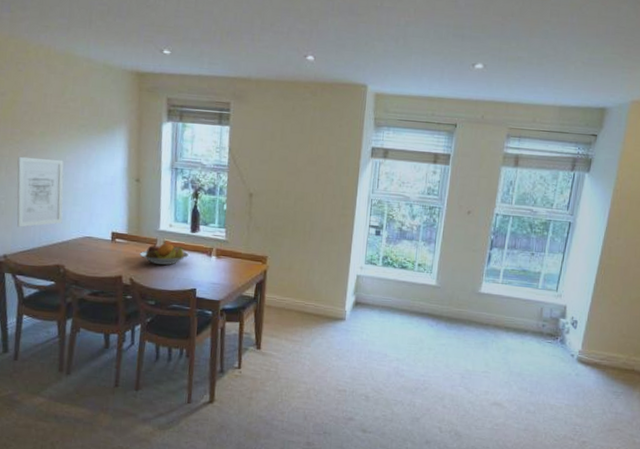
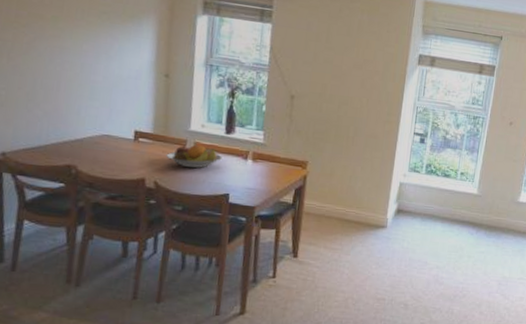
wall art: present [17,156,64,228] -> none [19,42,80,122]

